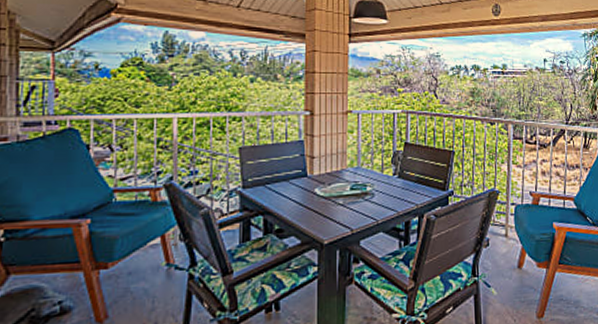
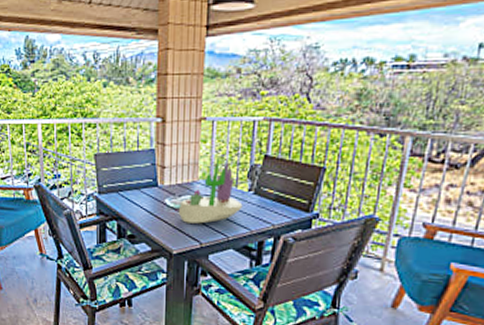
succulent planter: none [328,144,389,211] -> present [178,156,243,224]

